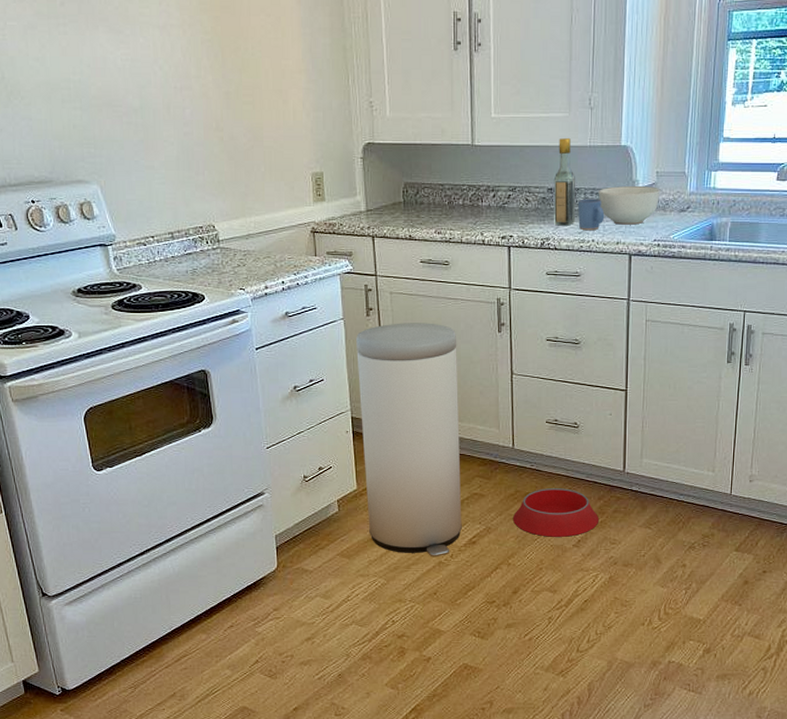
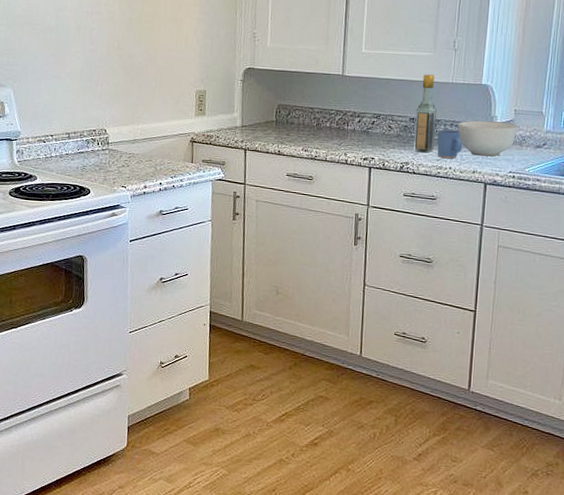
pedal bin: present [356,323,462,557] -> none [216,228,315,455]
pet bowl: present [513,488,599,537] -> none [356,398,442,449]

